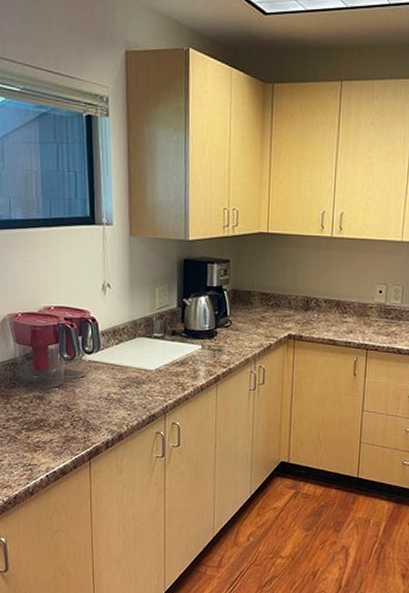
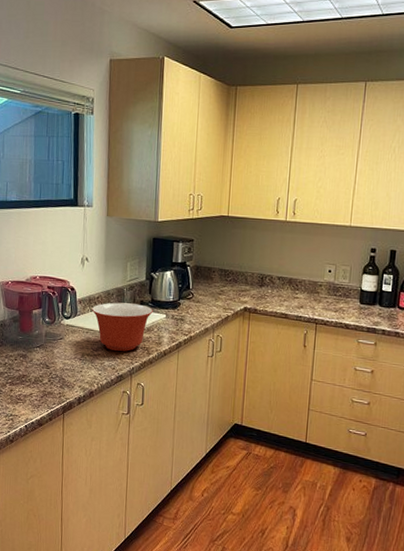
mixing bowl: none [116,333,187,388] -> present [91,302,153,352]

